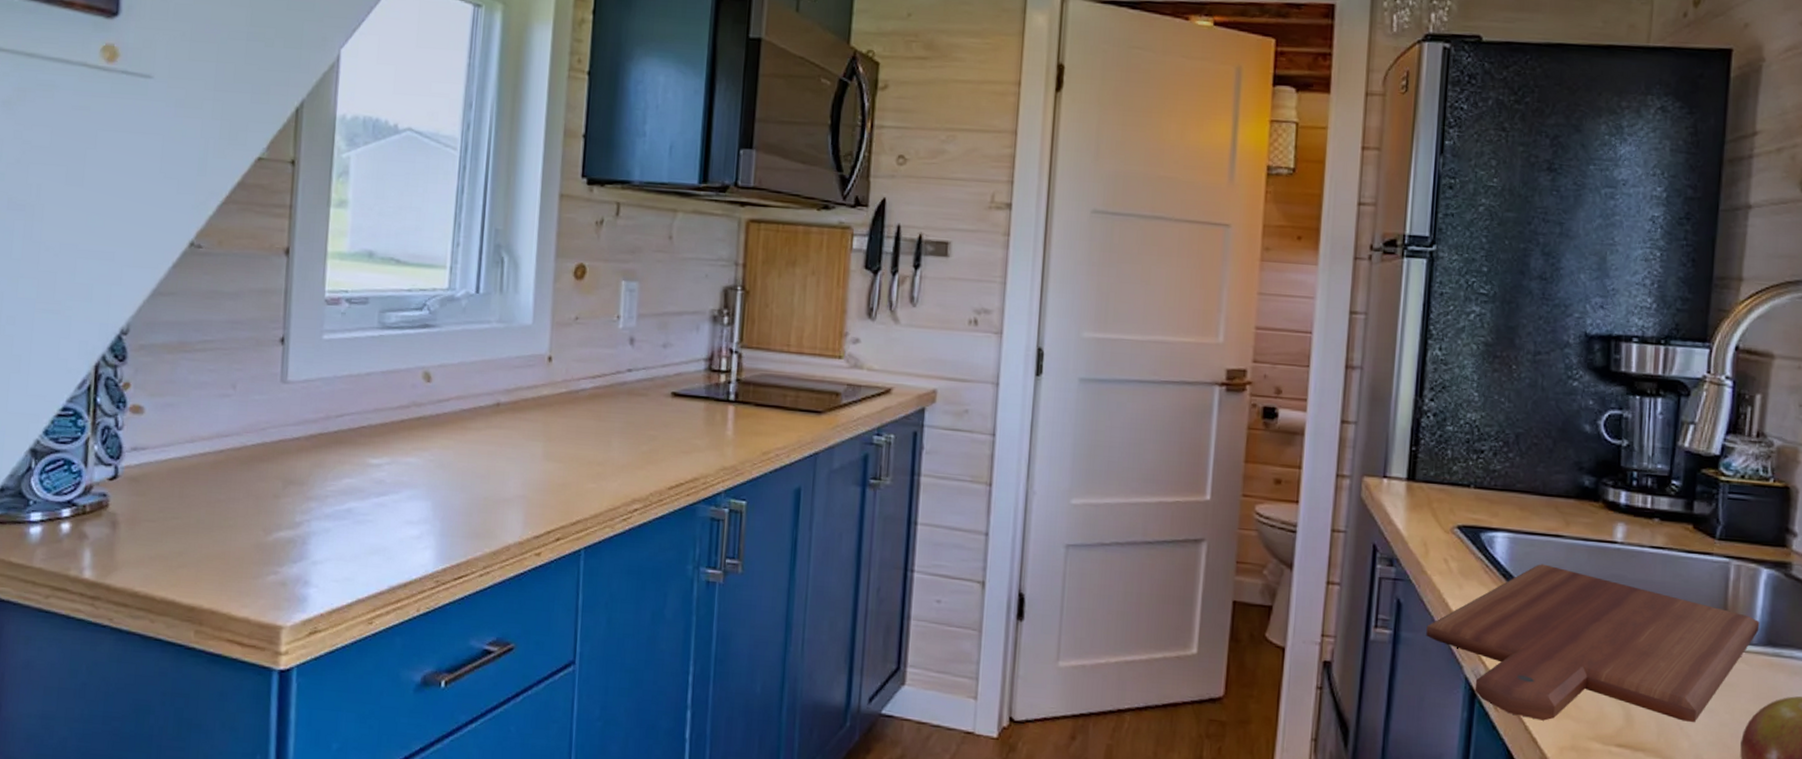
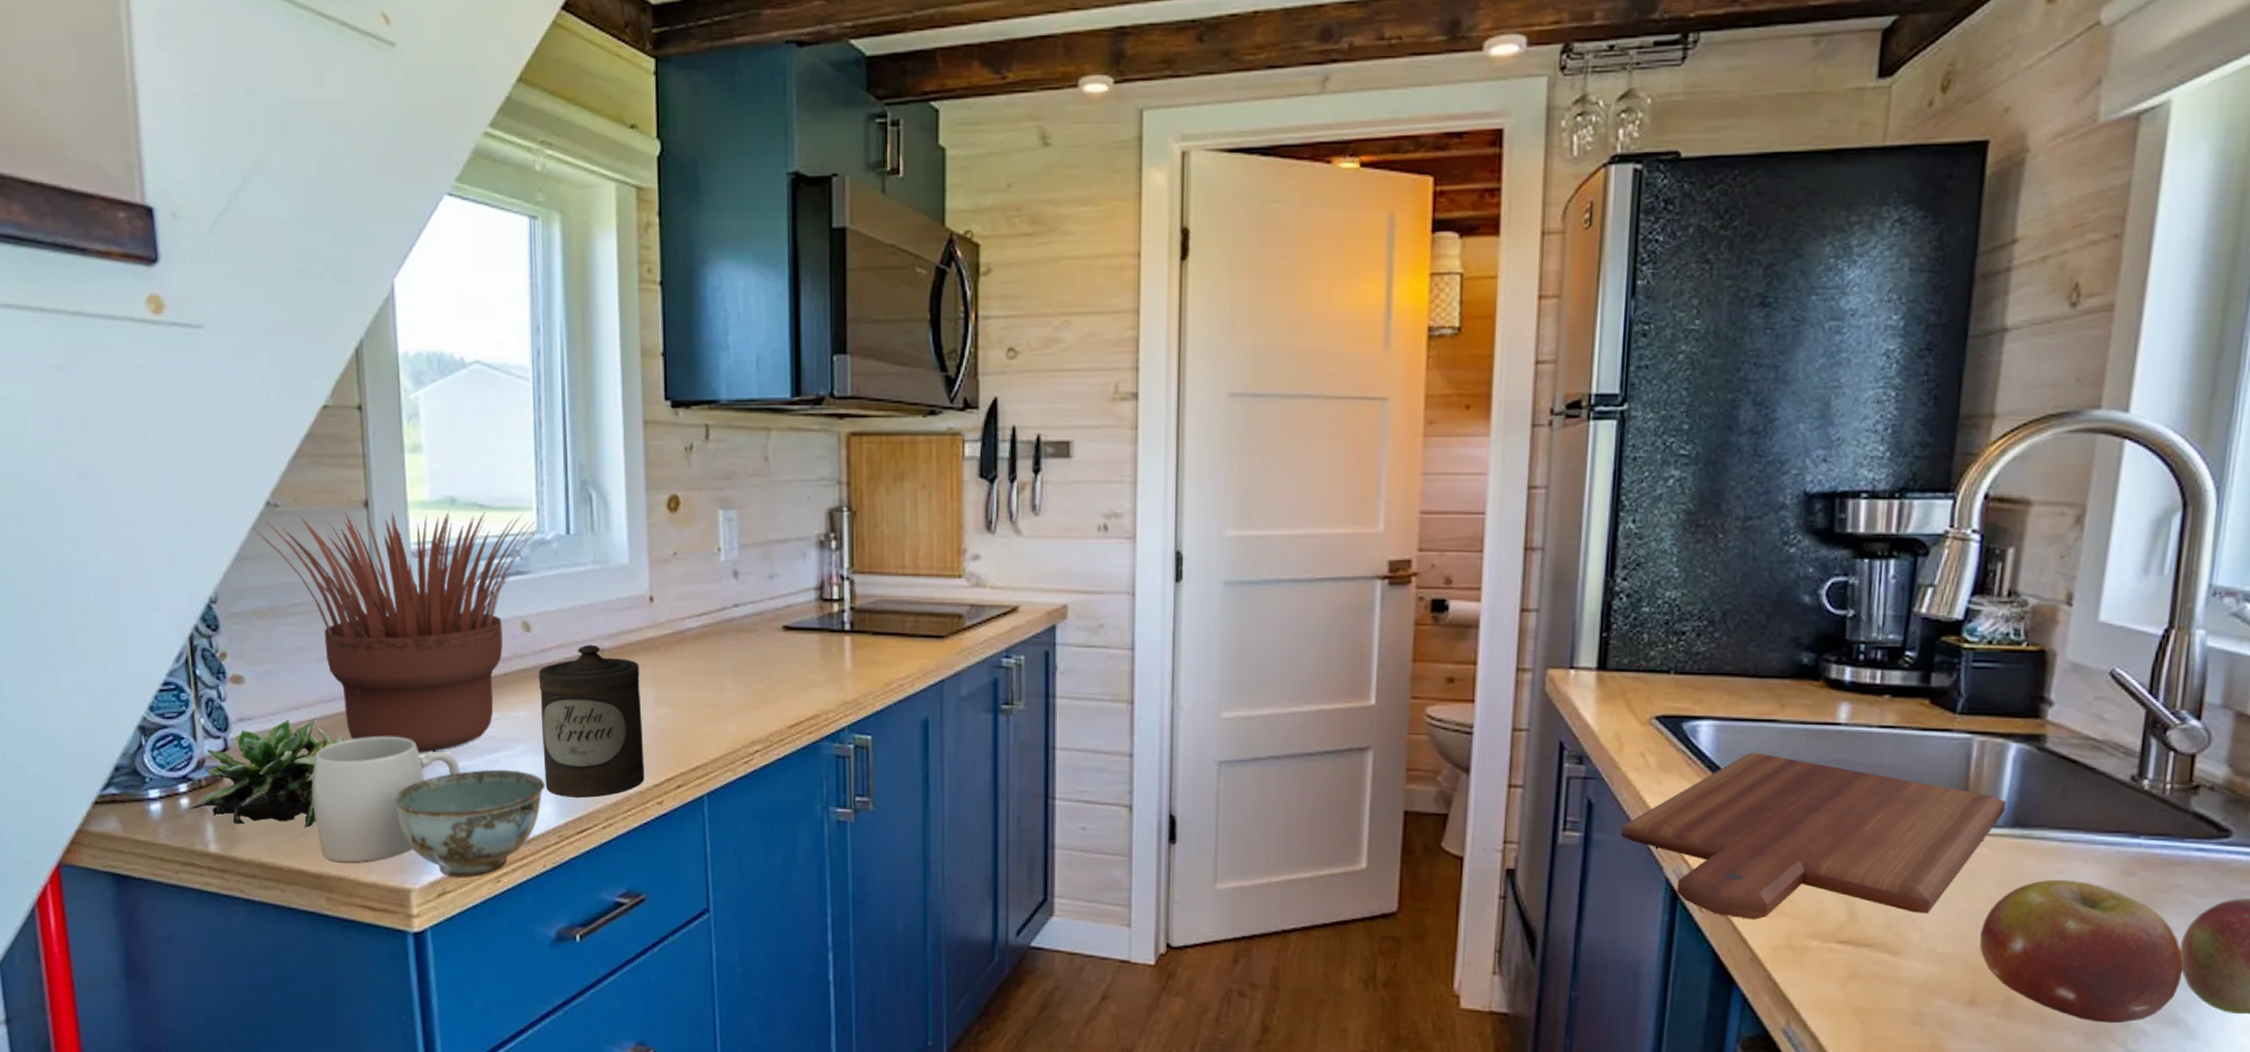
succulent plant: none [69,452,236,560] -> present [189,718,345,828]
potted plant: none [172,256,453,492] -> present [252,511,542,753]
mug: none [194,473,346,597] -> present [312,736,460,863]
bowl: none [277,512,428,618] -> present [394,769,545,878]
canister: none [428,397,532,545] -> present [538,644,645,798]

